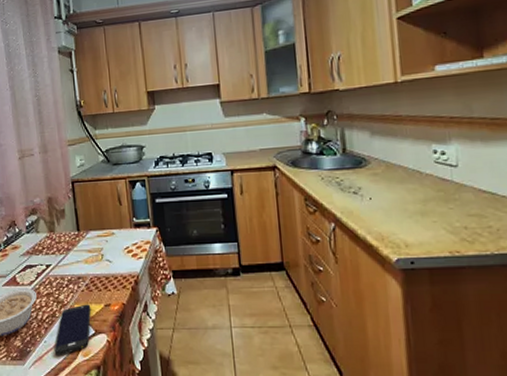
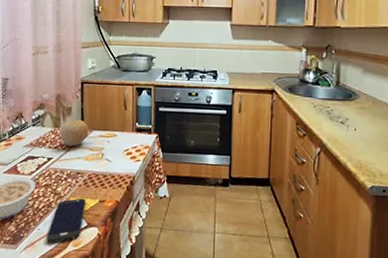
fruit: none [55,222,85,250] -> present [60,120,89,146]

